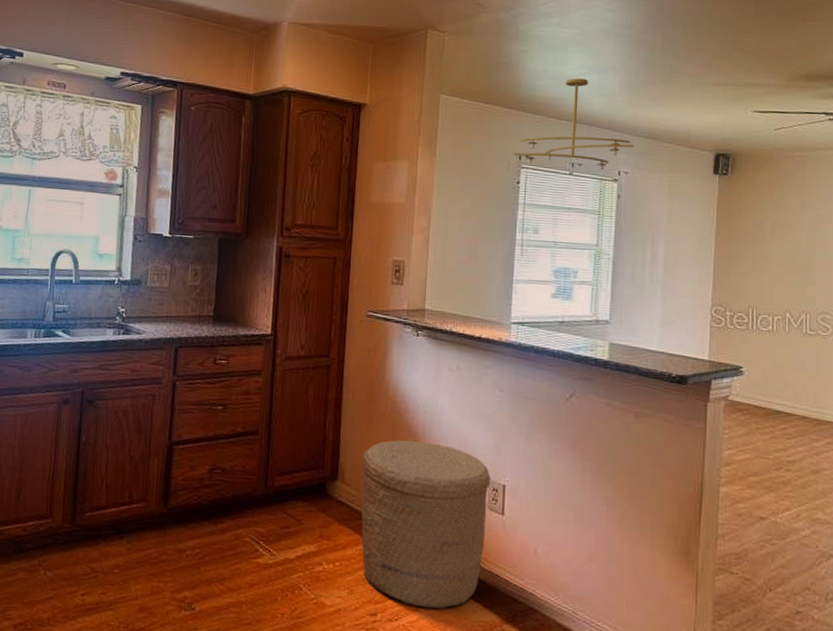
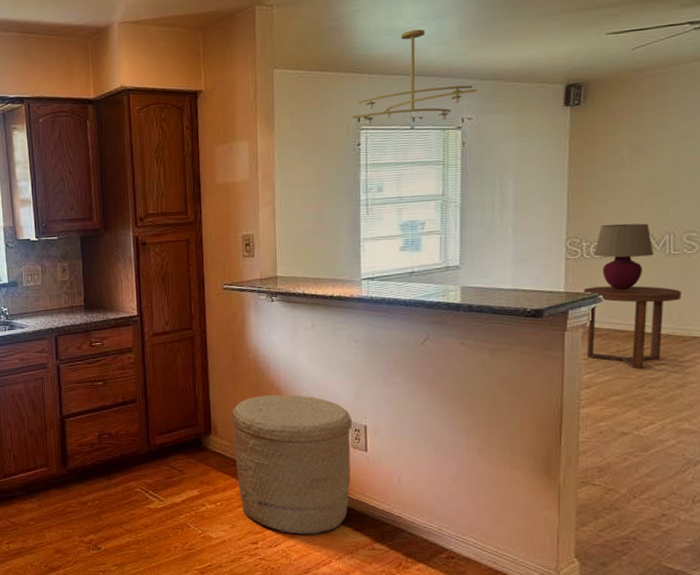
side table: none [726,358,816,450] -> present [584,285,681,369]
table lamp: none [736,296,792,365] -> present [593,223,654,290]

